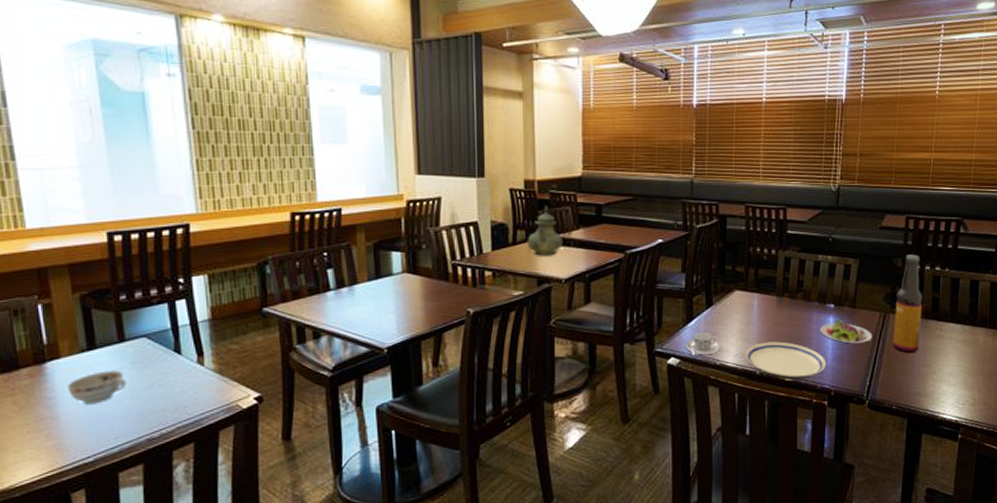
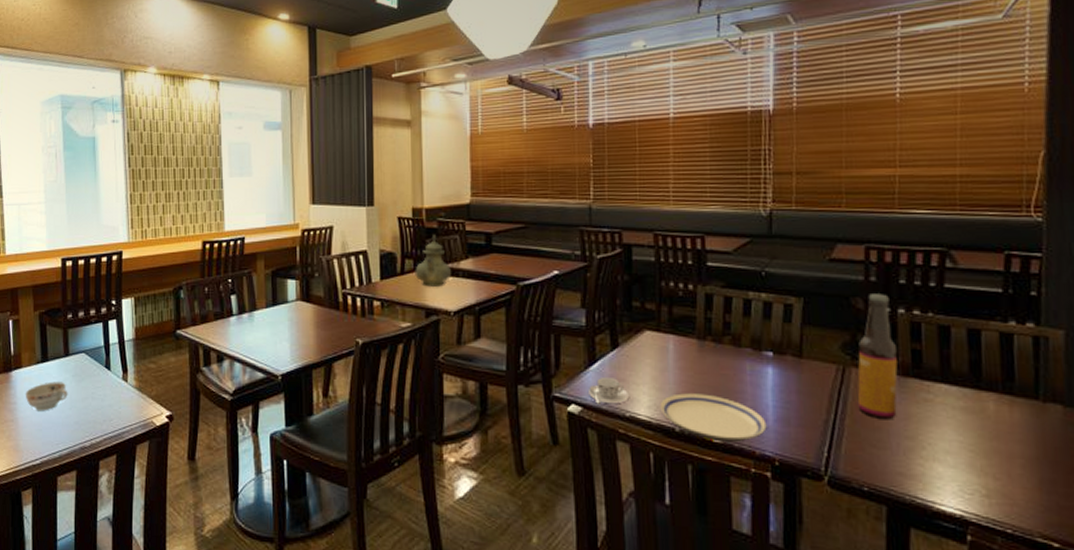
salad plate: present [820,318,873,343] -> none [756,369,829,402]

